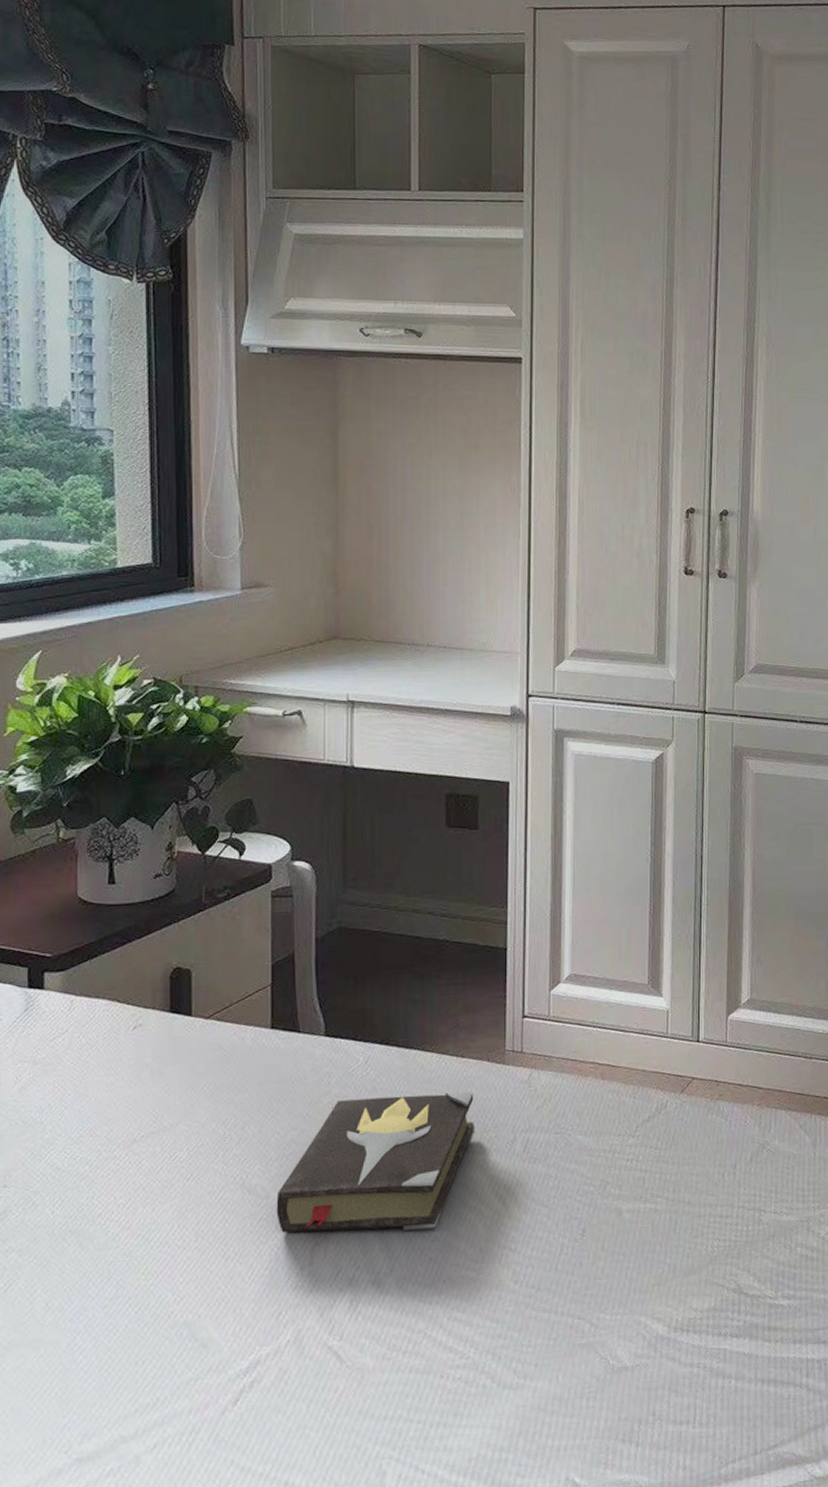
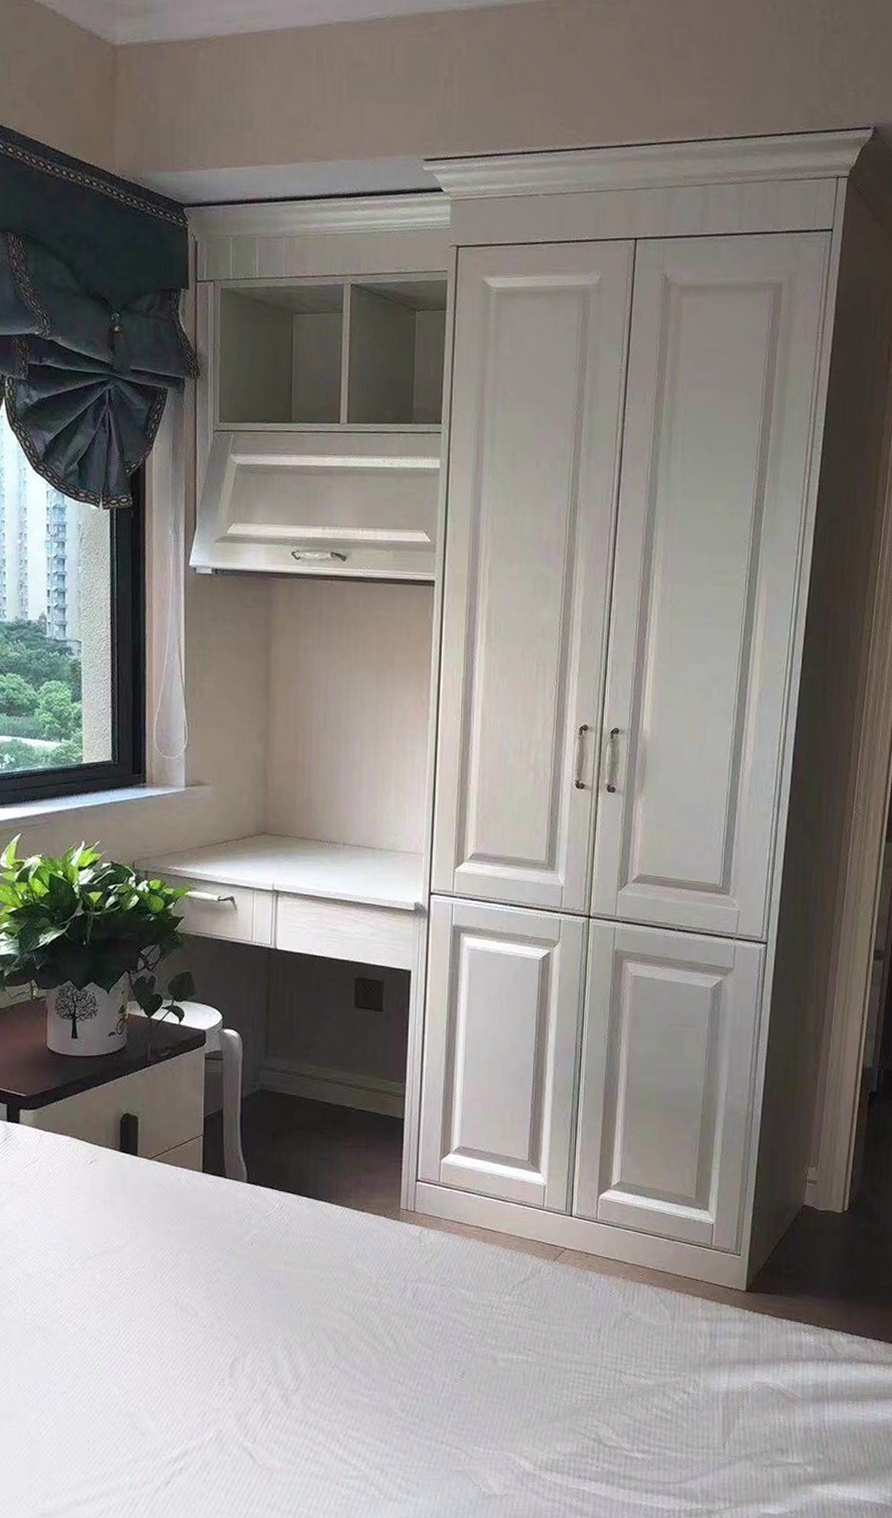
hardback book: present [276,1091,476,1233] -> none [203,1239,372,1357]

